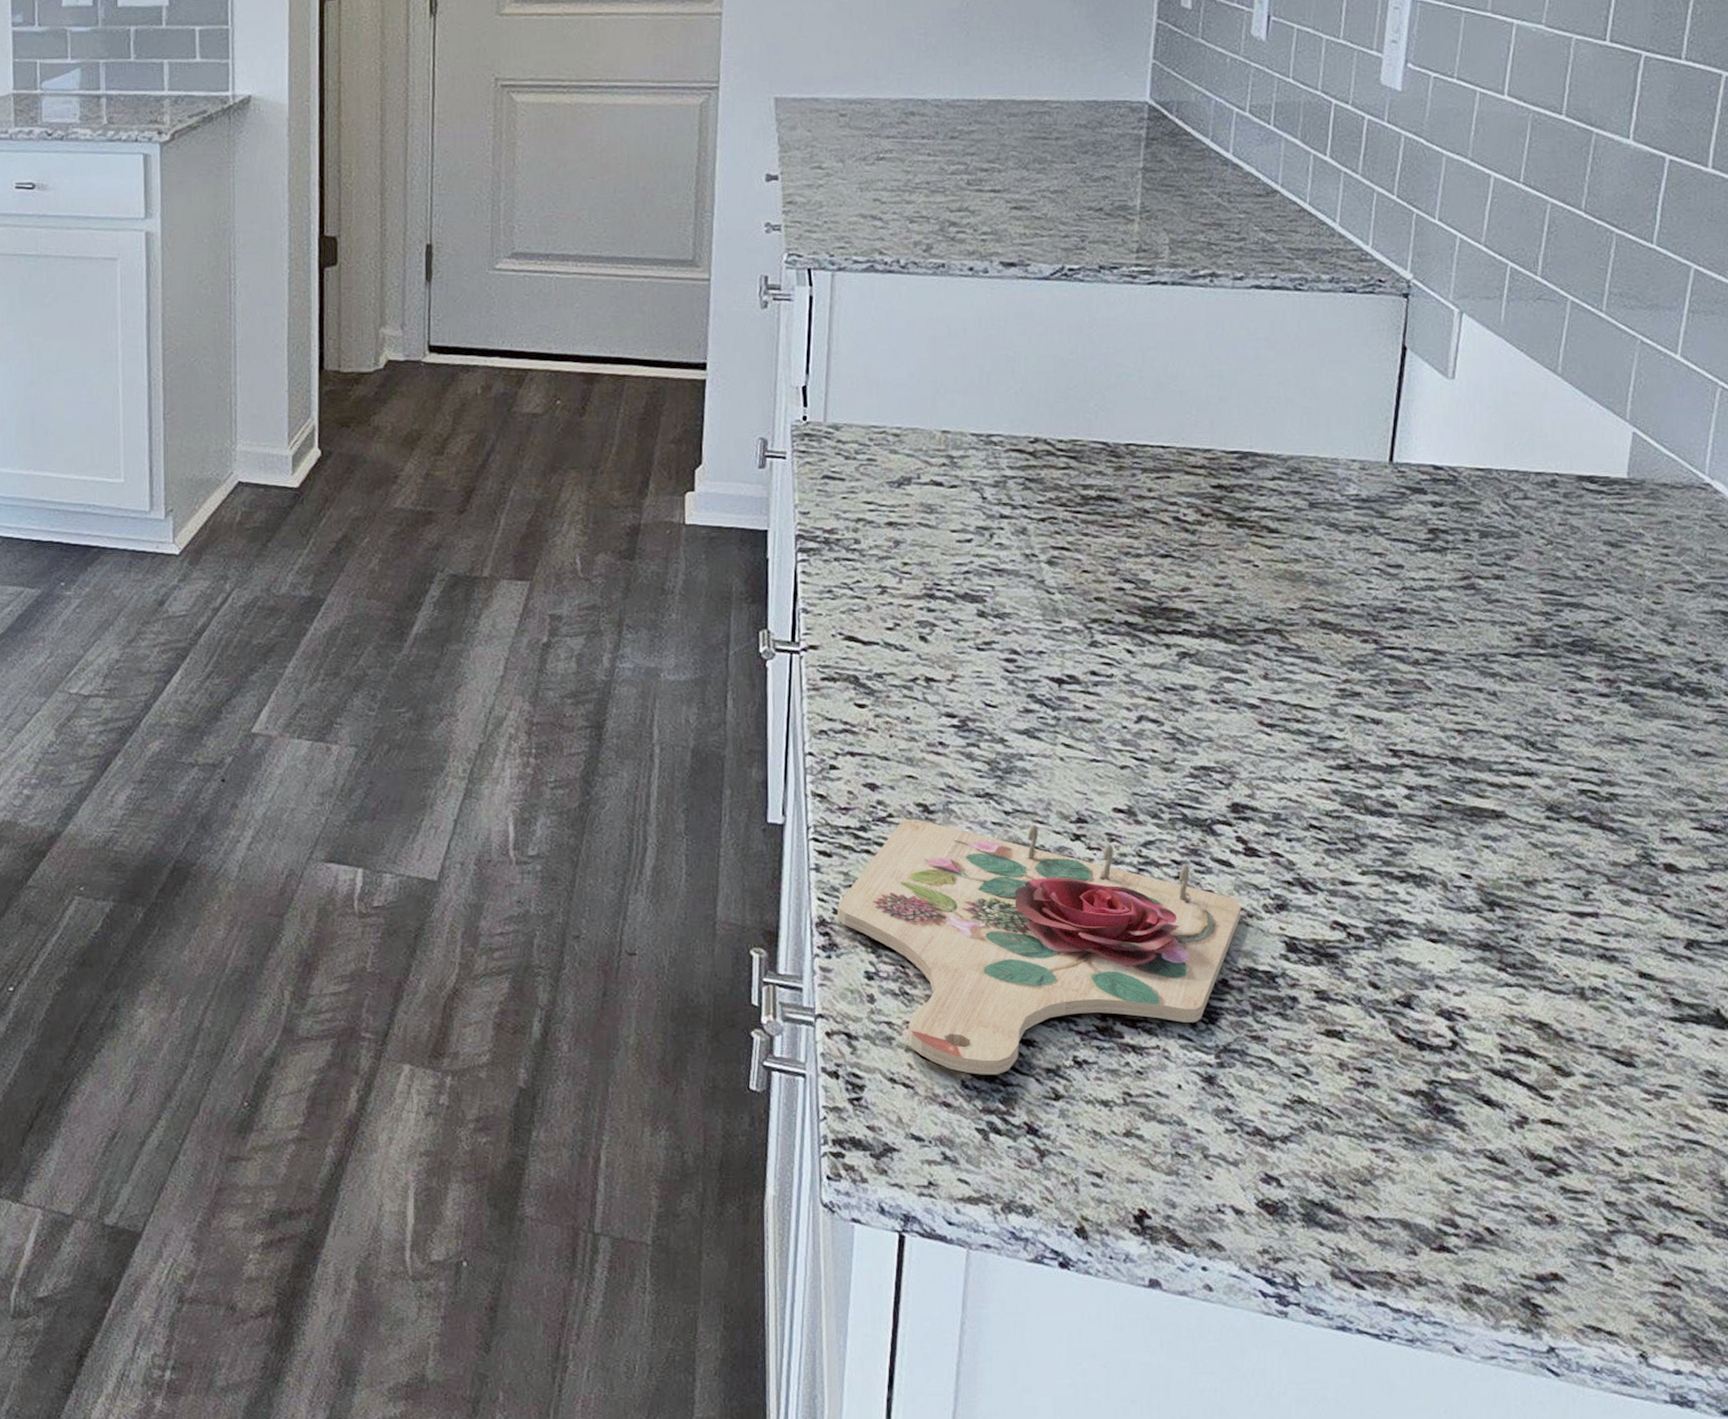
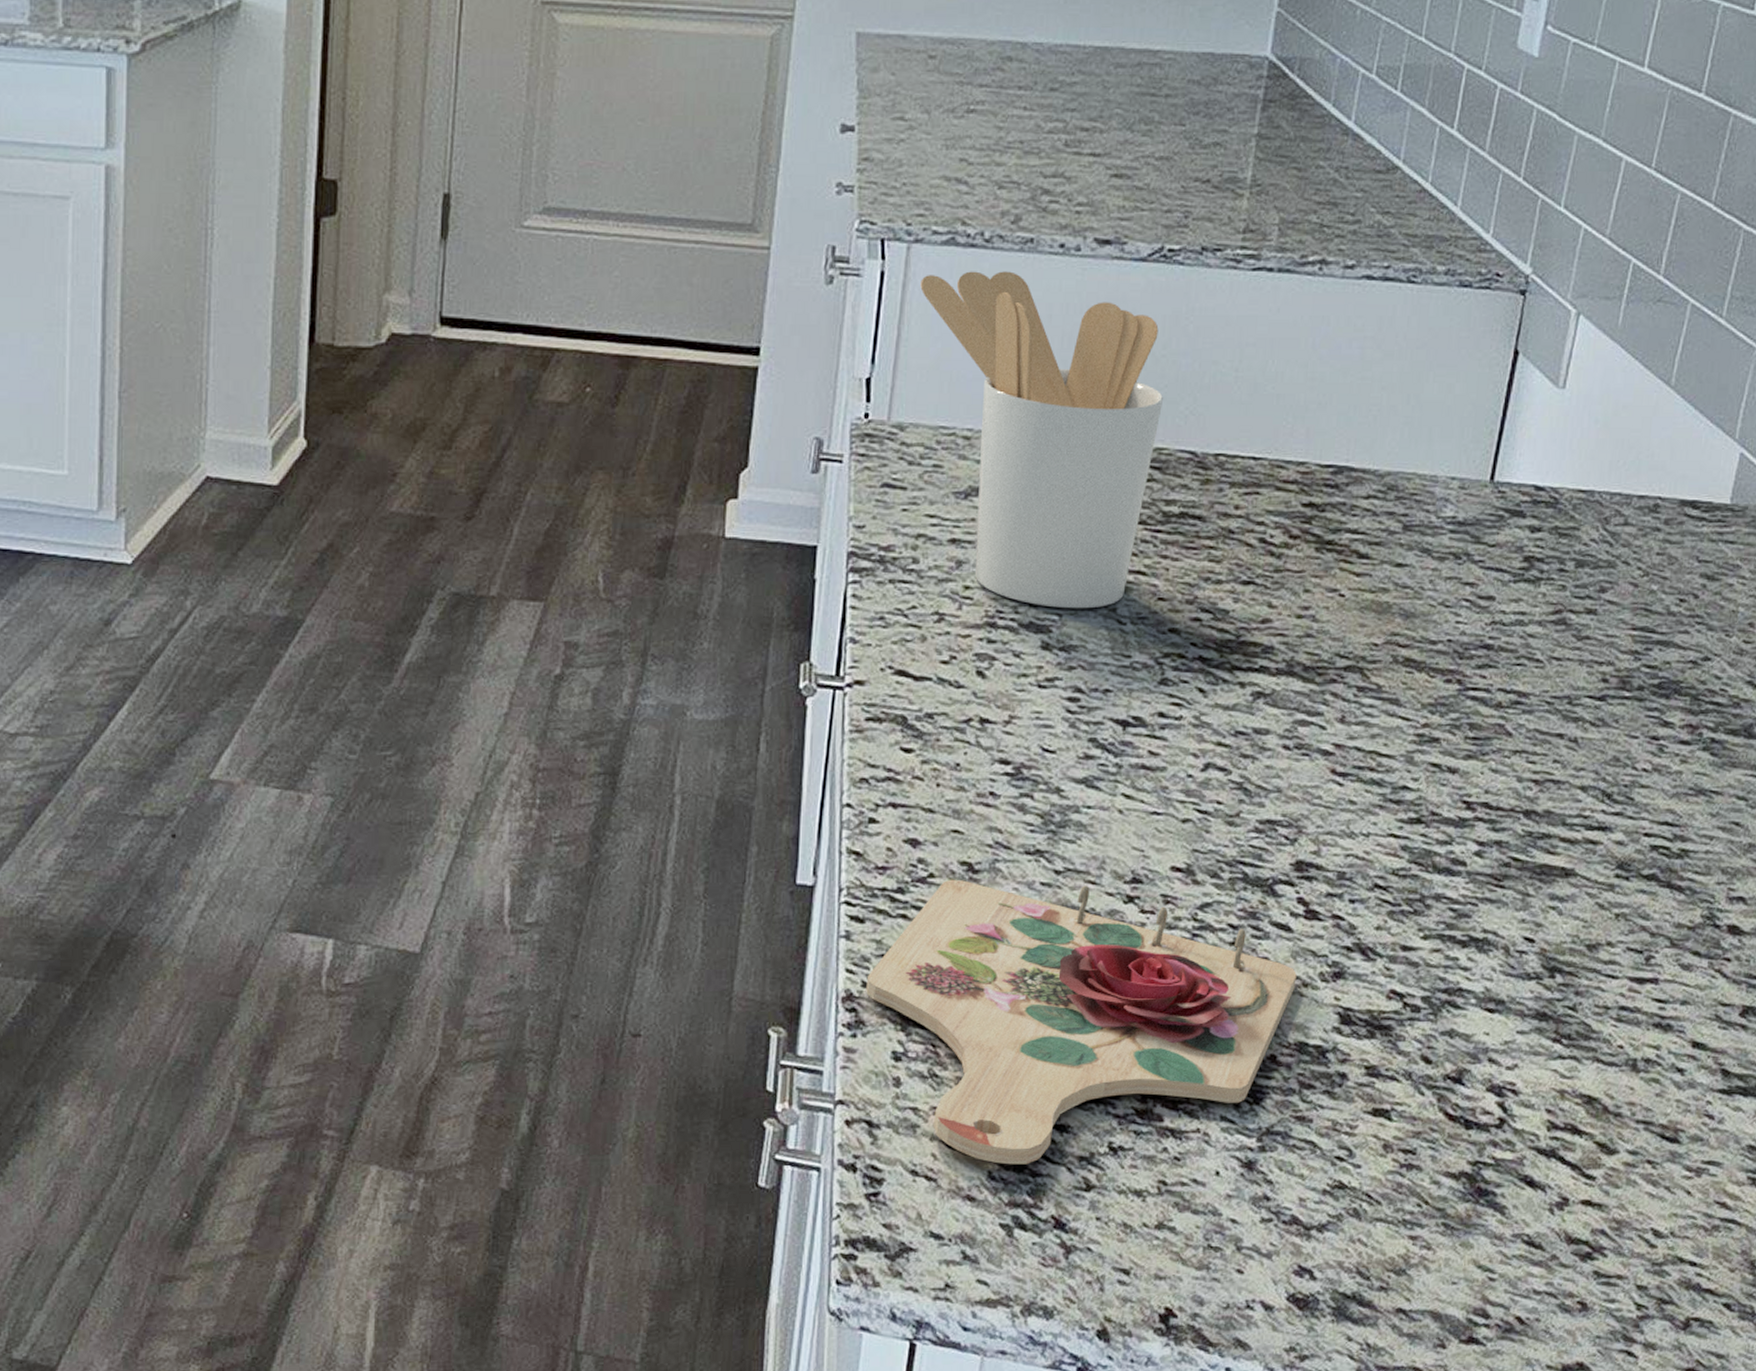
utensil holder: none [845,292,1074,581] -> present [920,271,1164,609]

